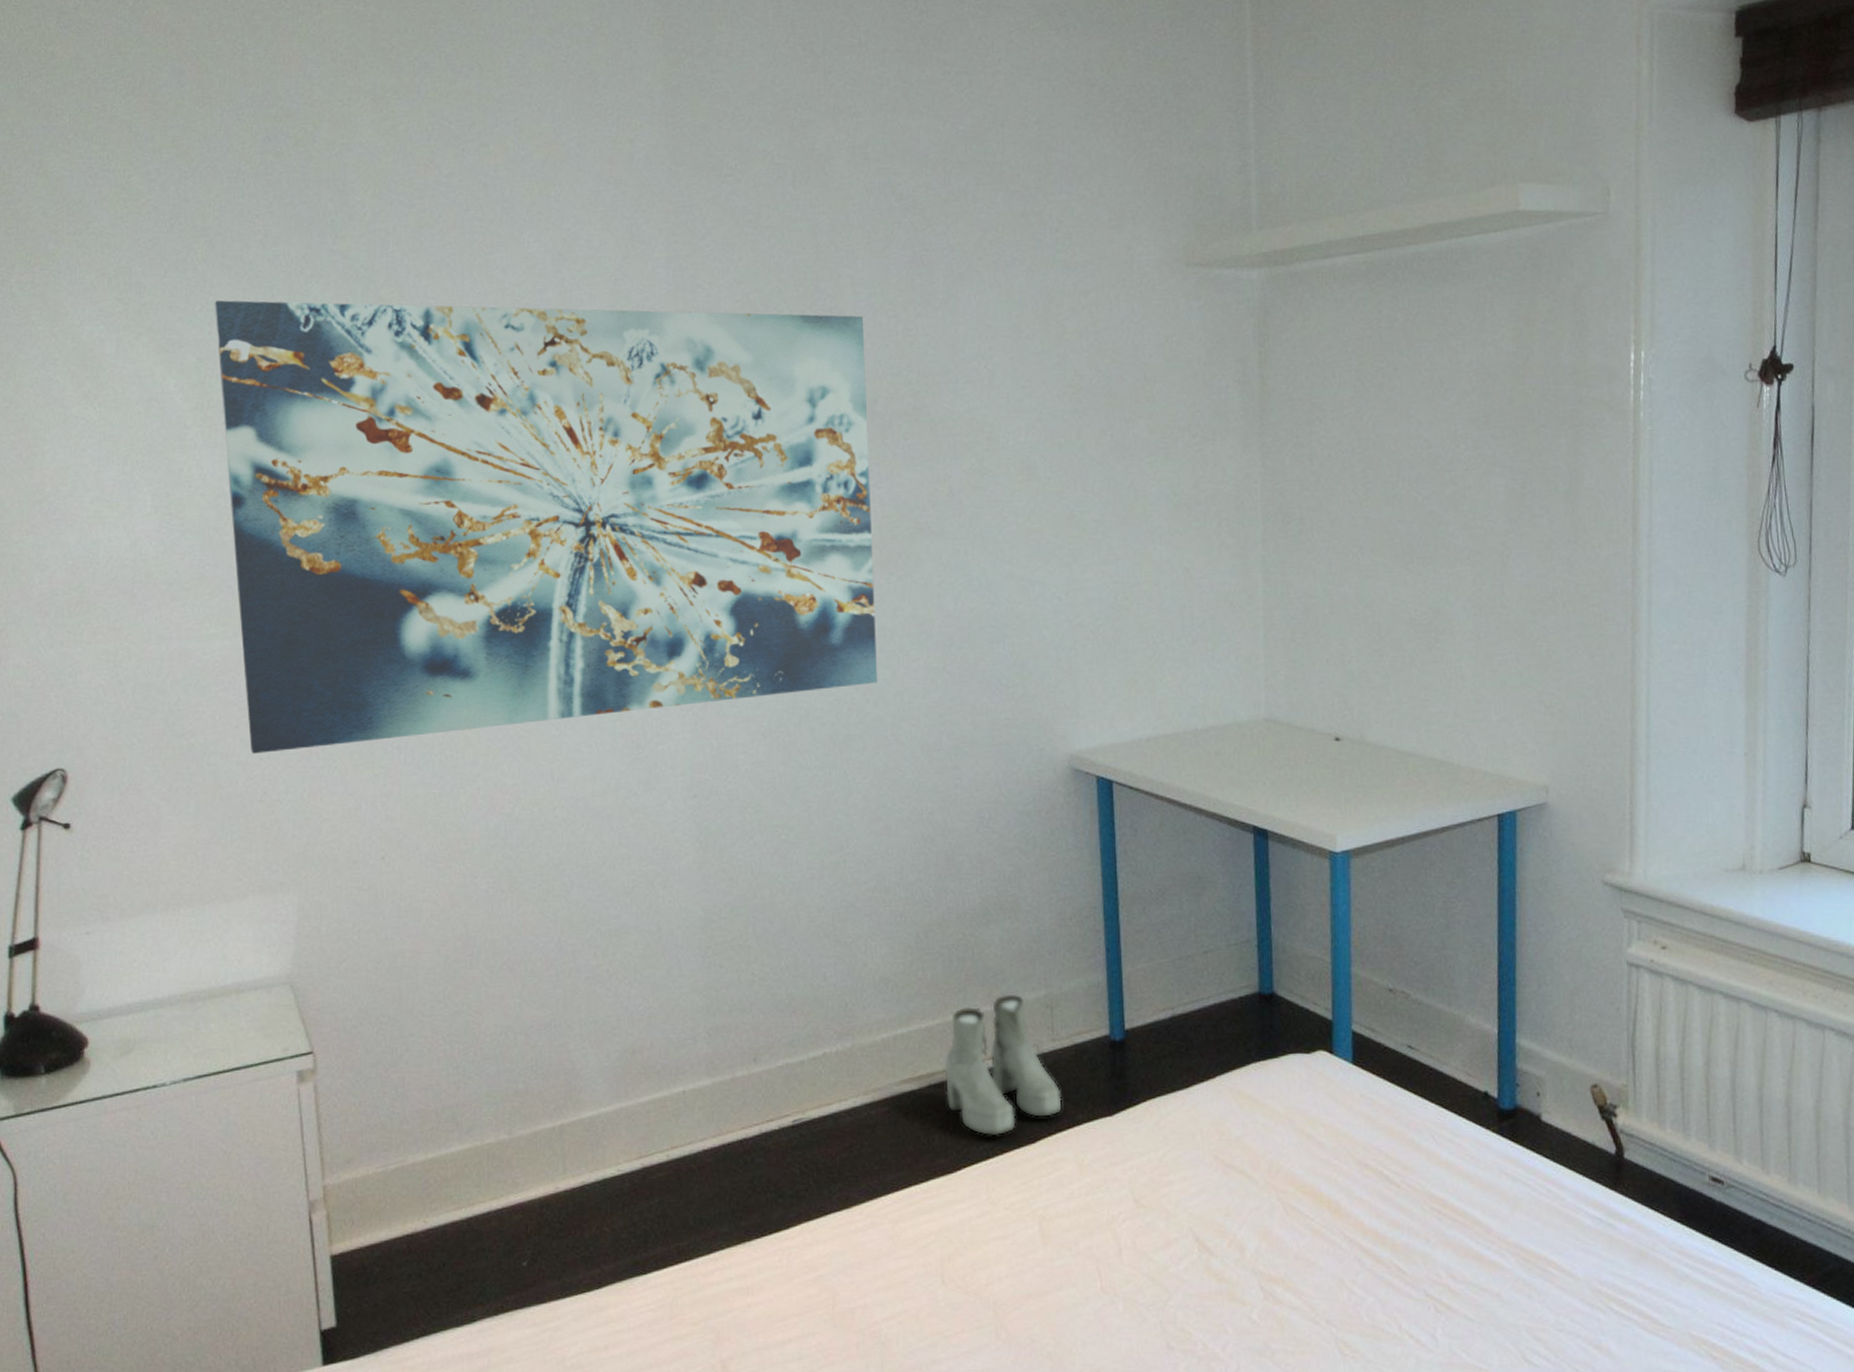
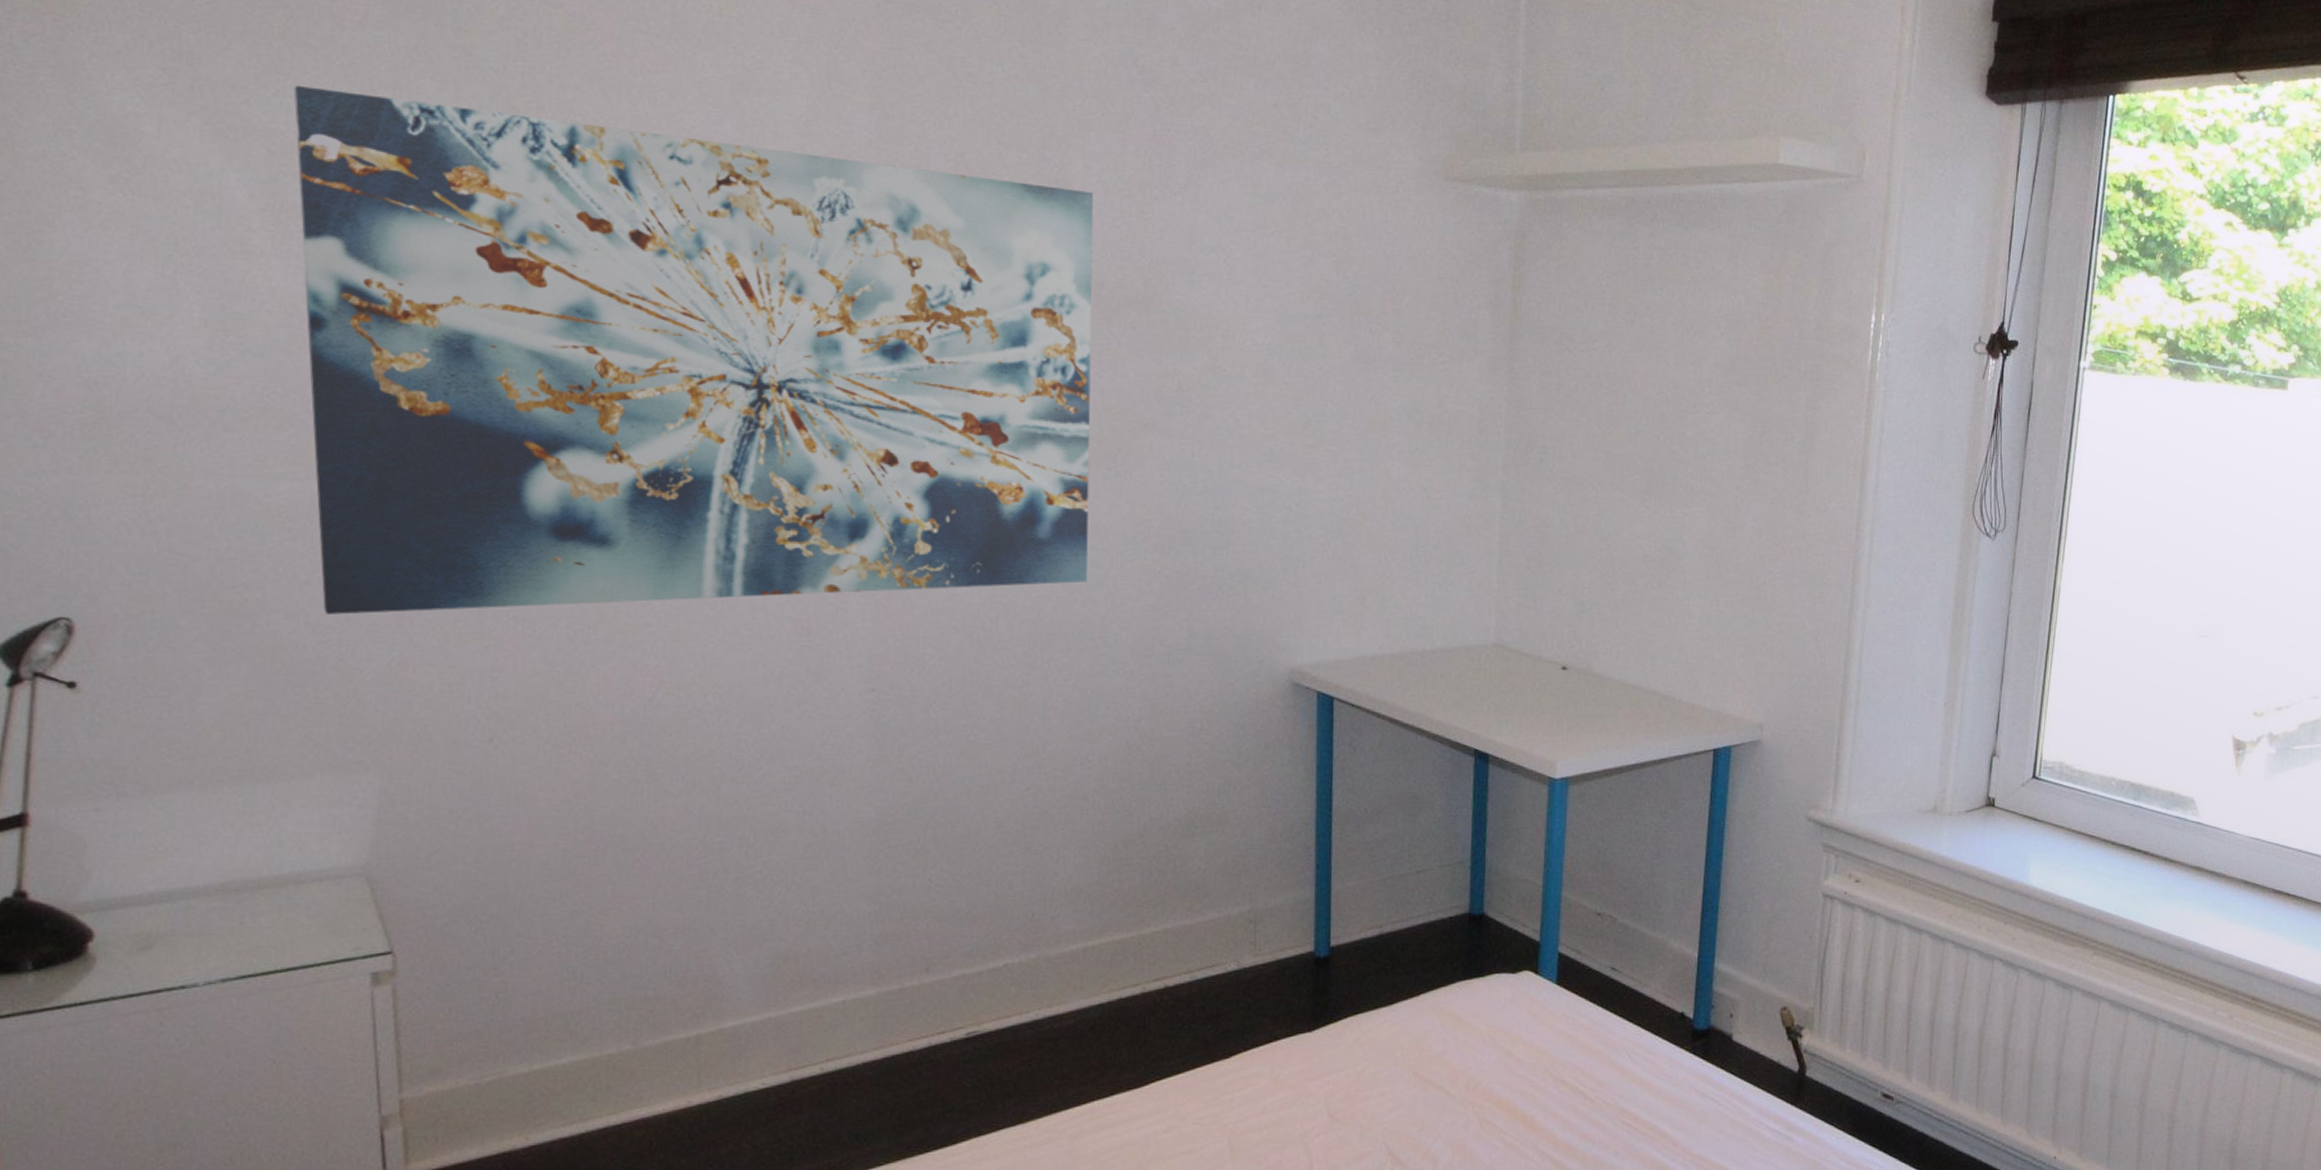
boots: present [944,995,1062,1137] -> none [1136,909,1260,1051]

